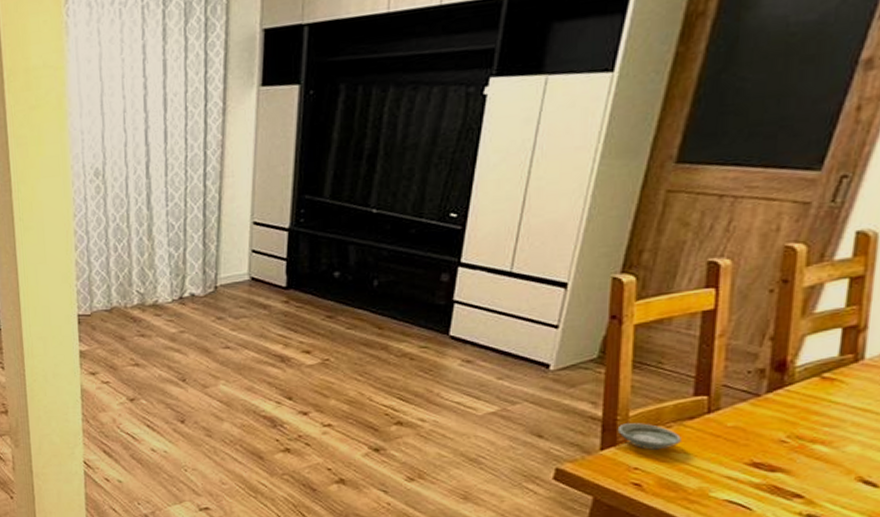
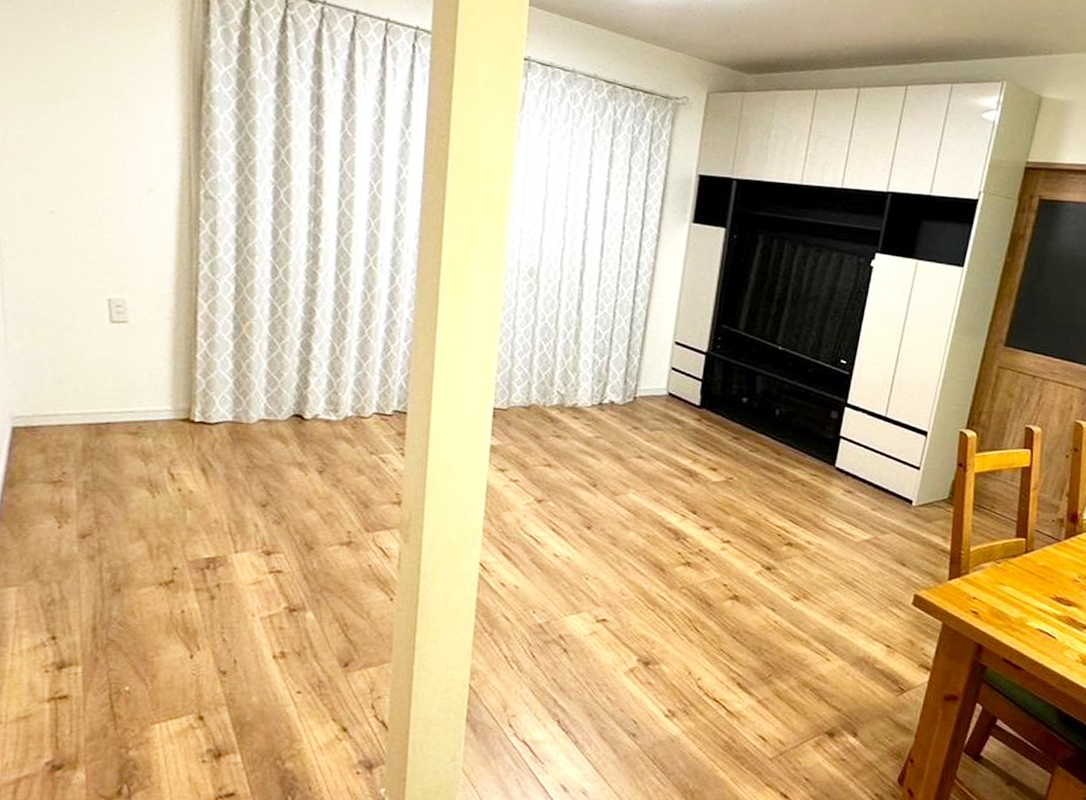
saucer: present [617,423,681,450] -> none [961,557,1007,582]

